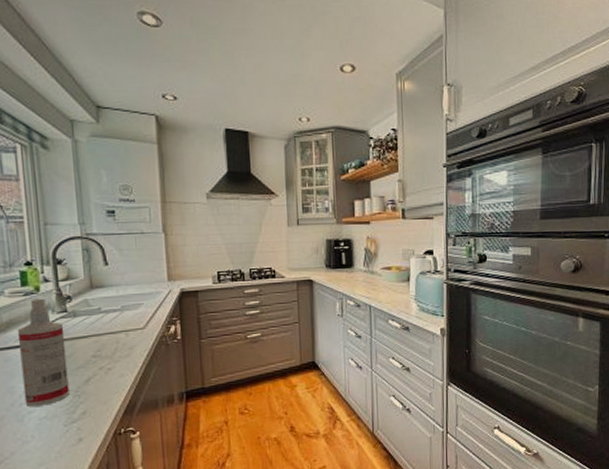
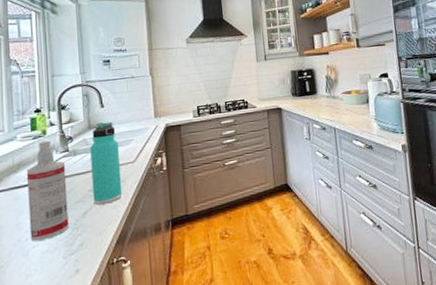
thermos bottle: none [92,282,131,373] -> present [90,121,123,205]

